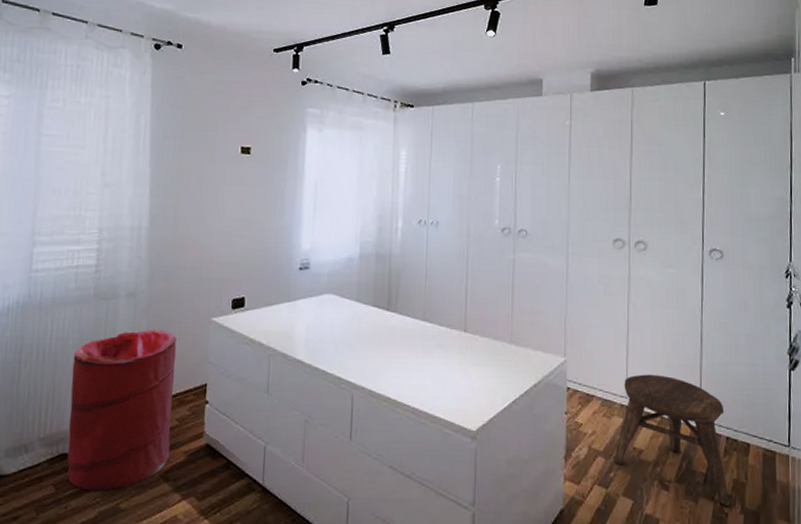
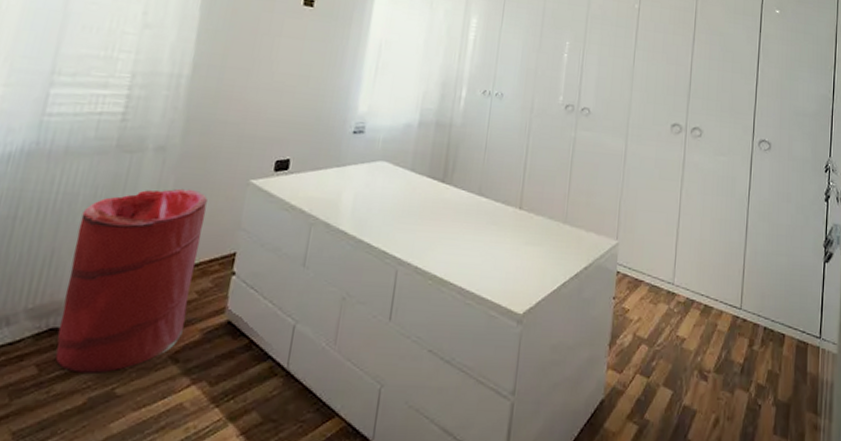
stool: present [614,374,731,507] -> none [657,261,765,398]

